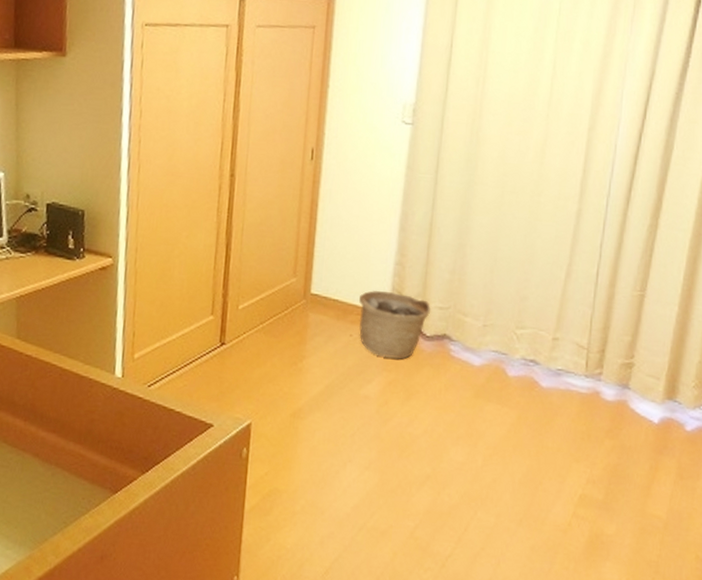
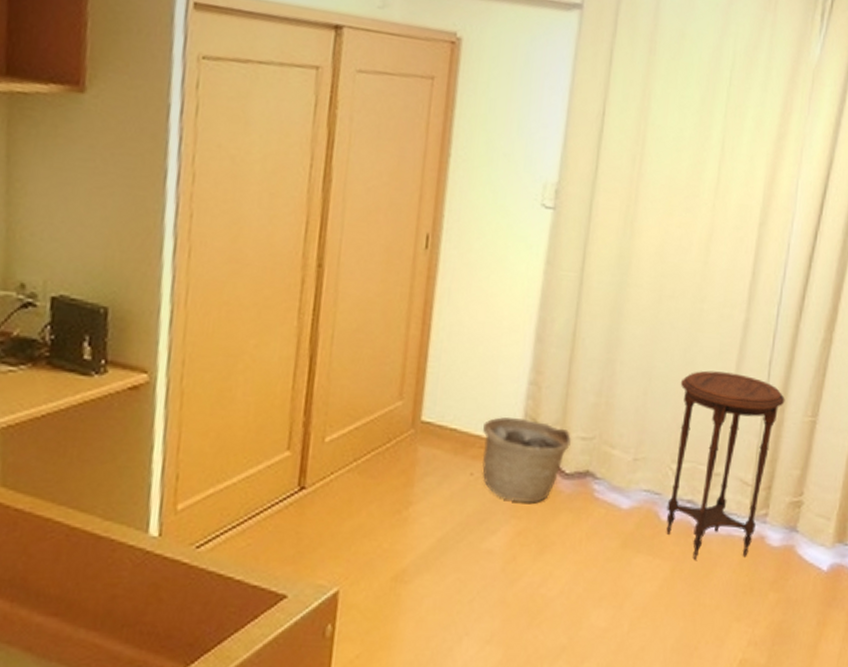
side table: none [512,252,616,410] -> present [666,370,785,560]

